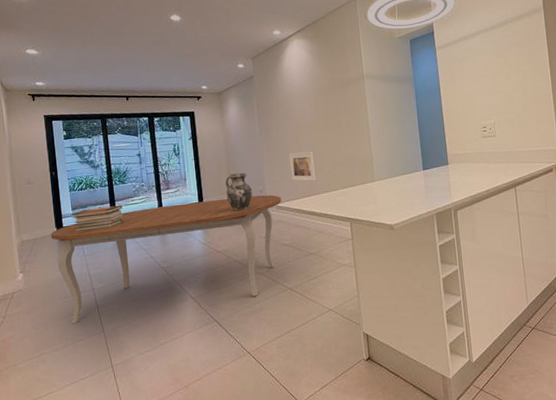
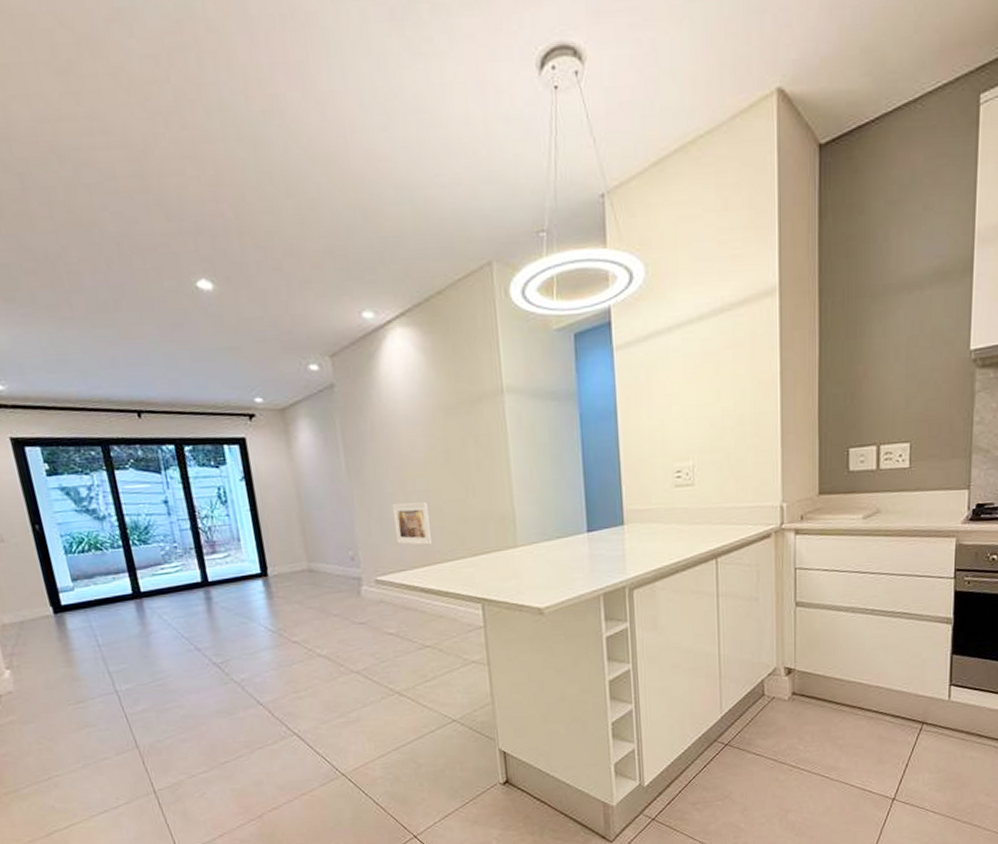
dining table: present [50,195,282,324] -> none [44,564,383,738]
book stack: present [71,205,124,232] -> none [71,575,151,612]
ceramic jug: present [225,172,253,211] -> none [299,530,340,586]

